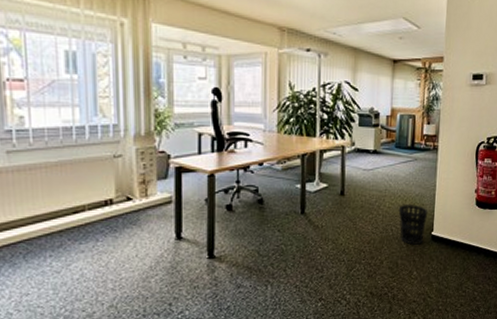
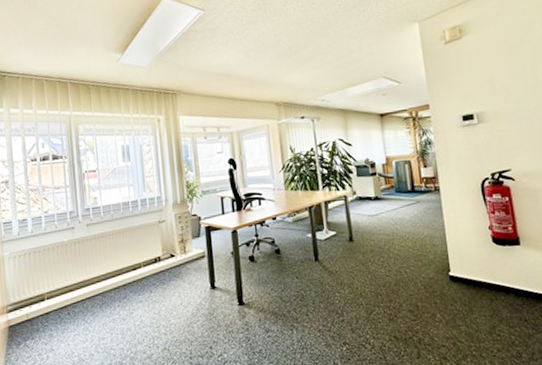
wastebasket: present [398,204,428,245] -> none [409,245,442,287]

